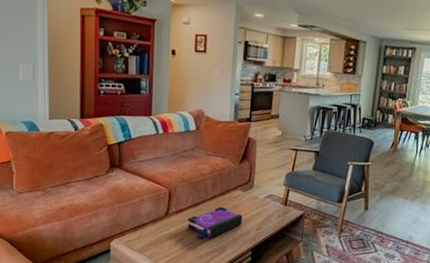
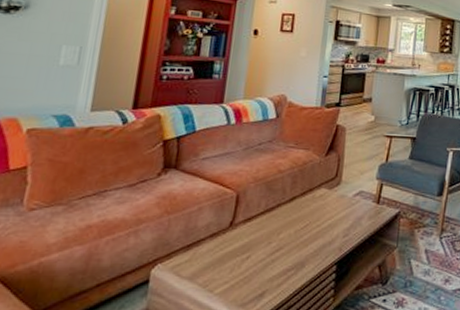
board game: present [187,206,243,239] -> none [257,210,327,255]

